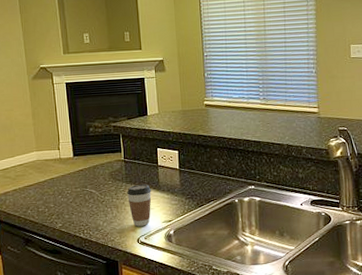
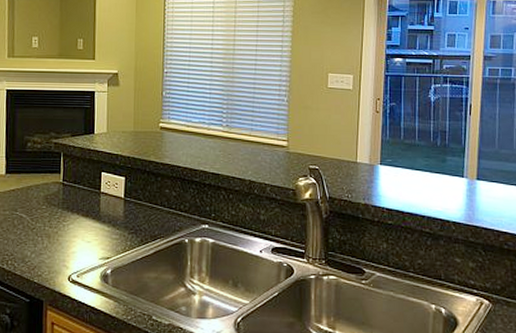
coffee cup: present [127,184,152,227] -> none [62,212,90,262]

